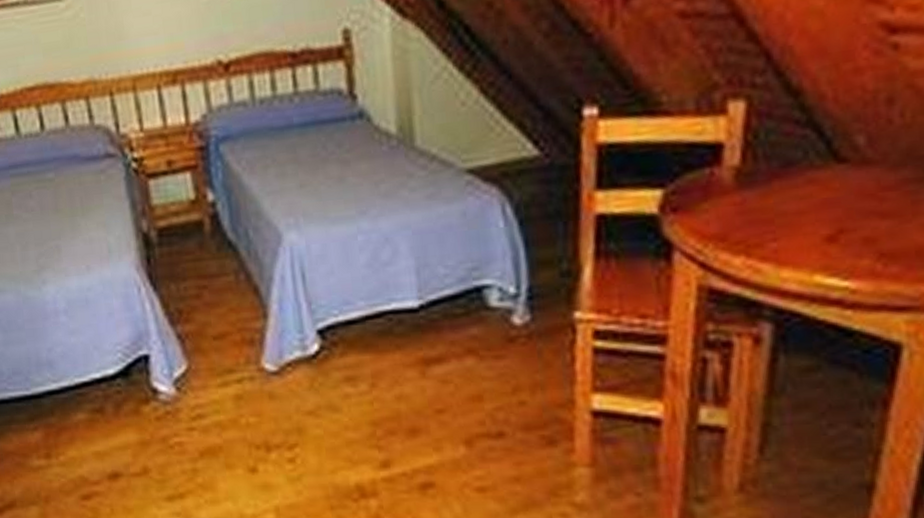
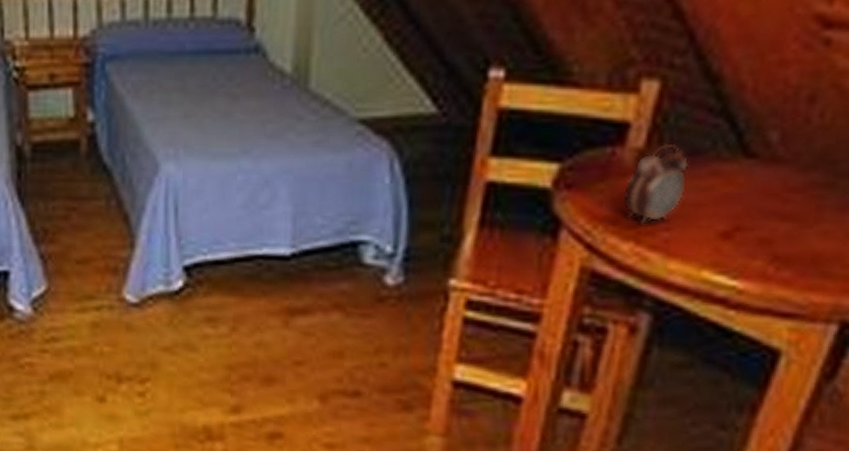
alarm clock: none [727,158,786,239] -> present [623,143,690,225]

